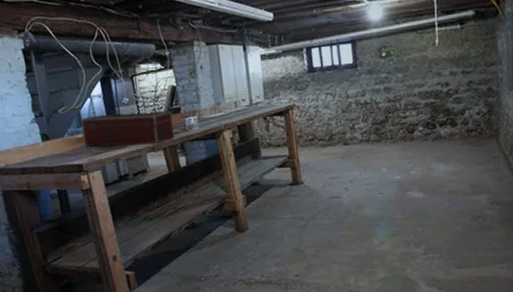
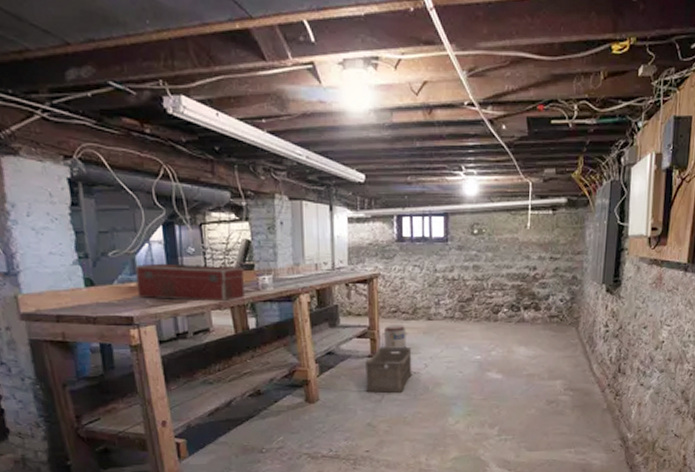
plastic crate: none [287,173,334,219] -> present [364,346,412,394]
paint can: none [301,151,327,178] -> present [382,325,409,352]

